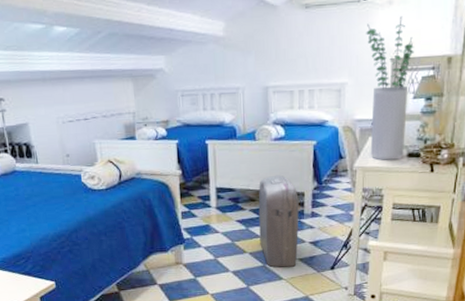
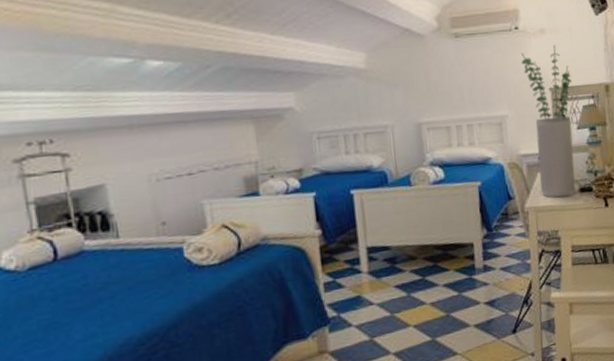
suitcase: present [258,175,299,268] -> none [419,224,472,341]

